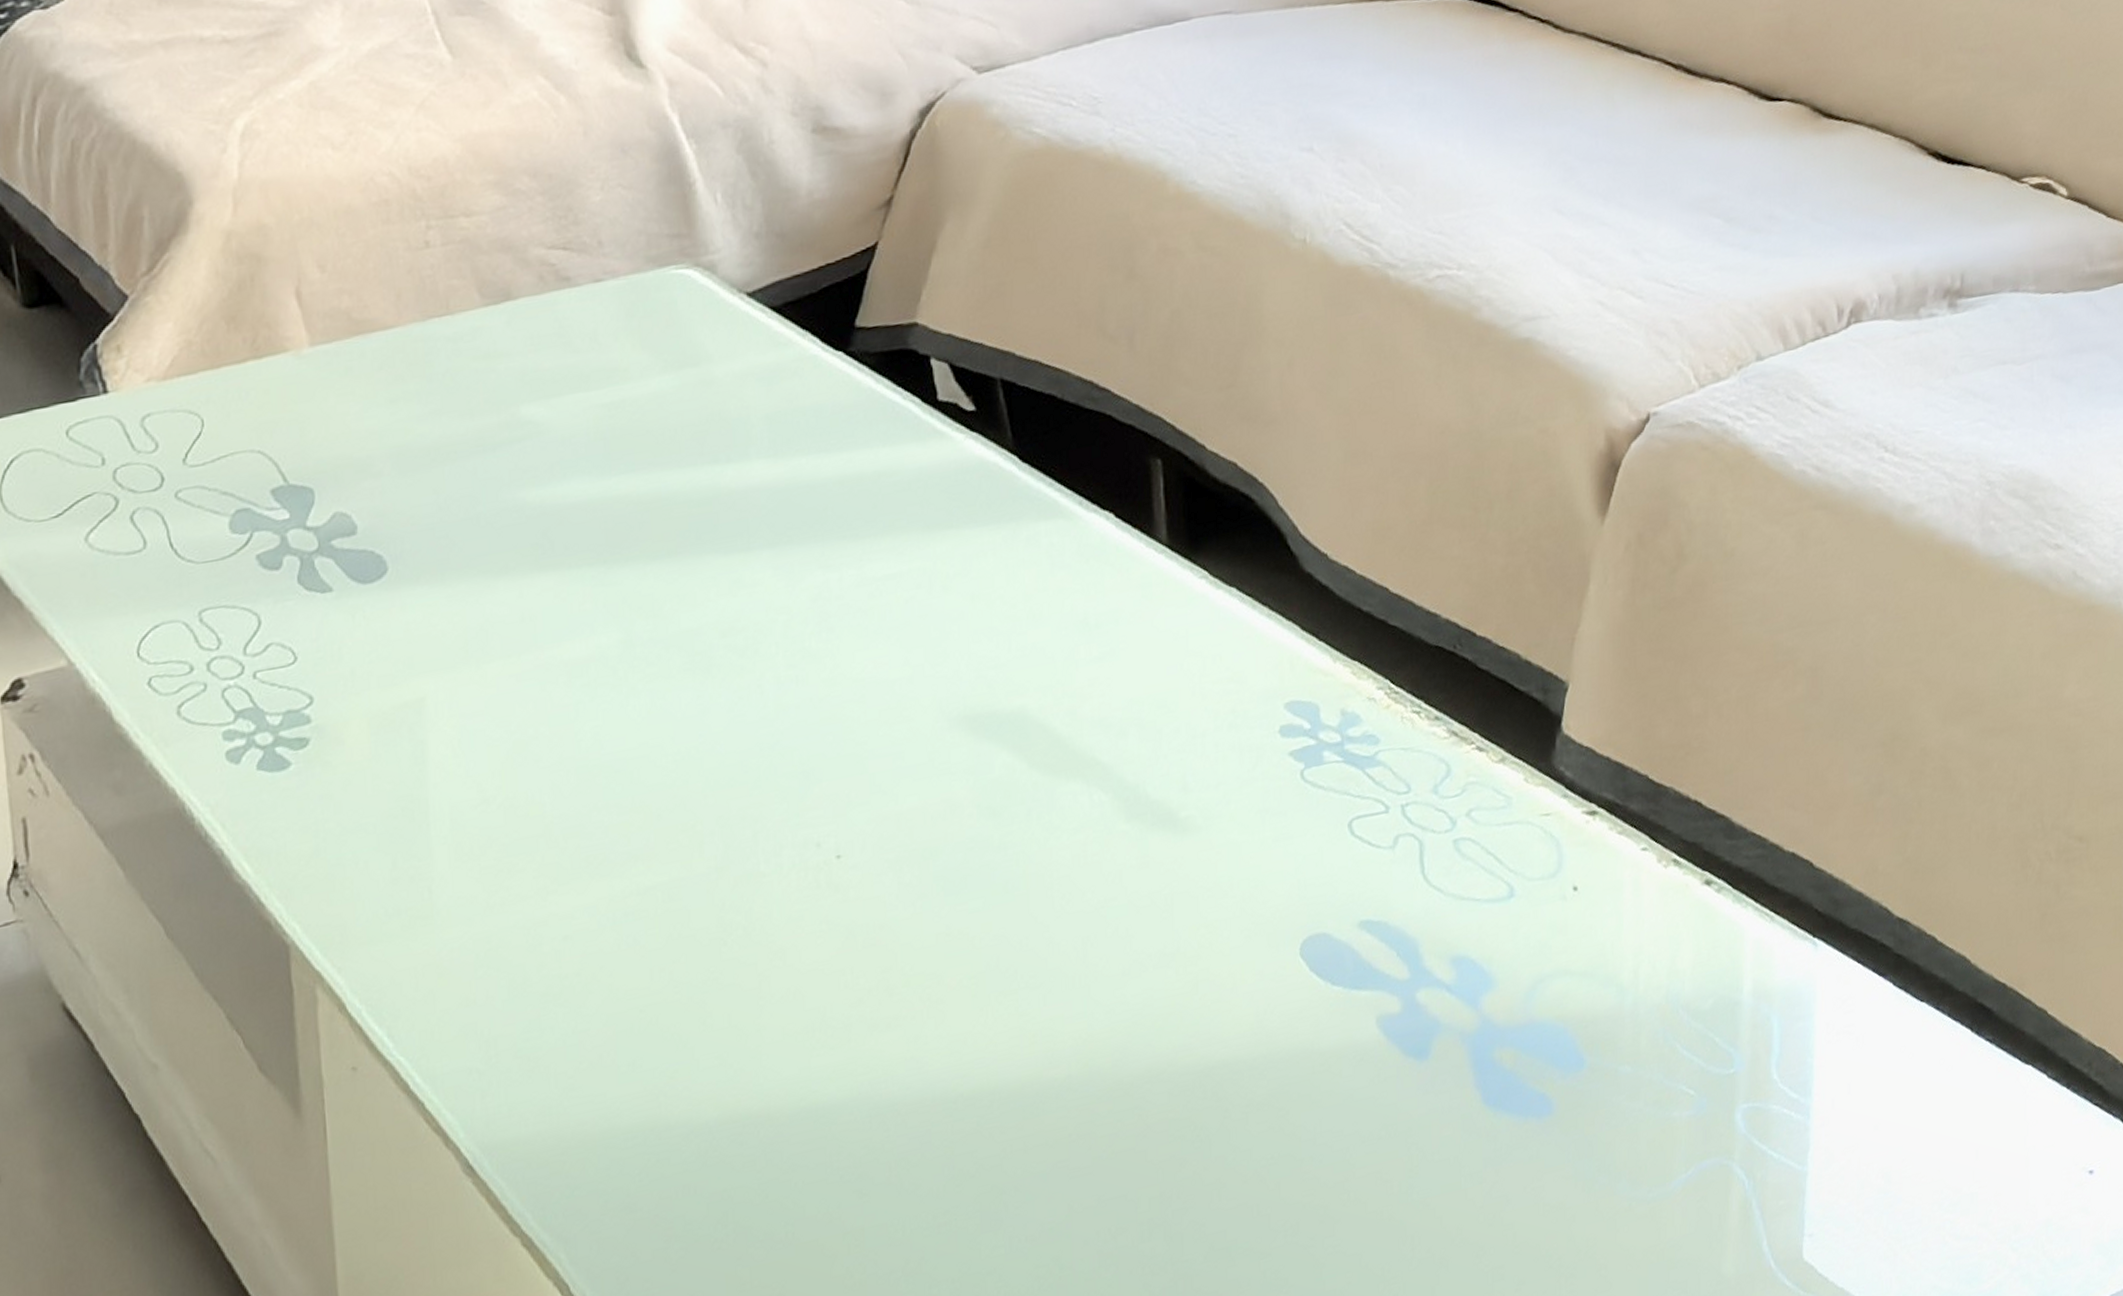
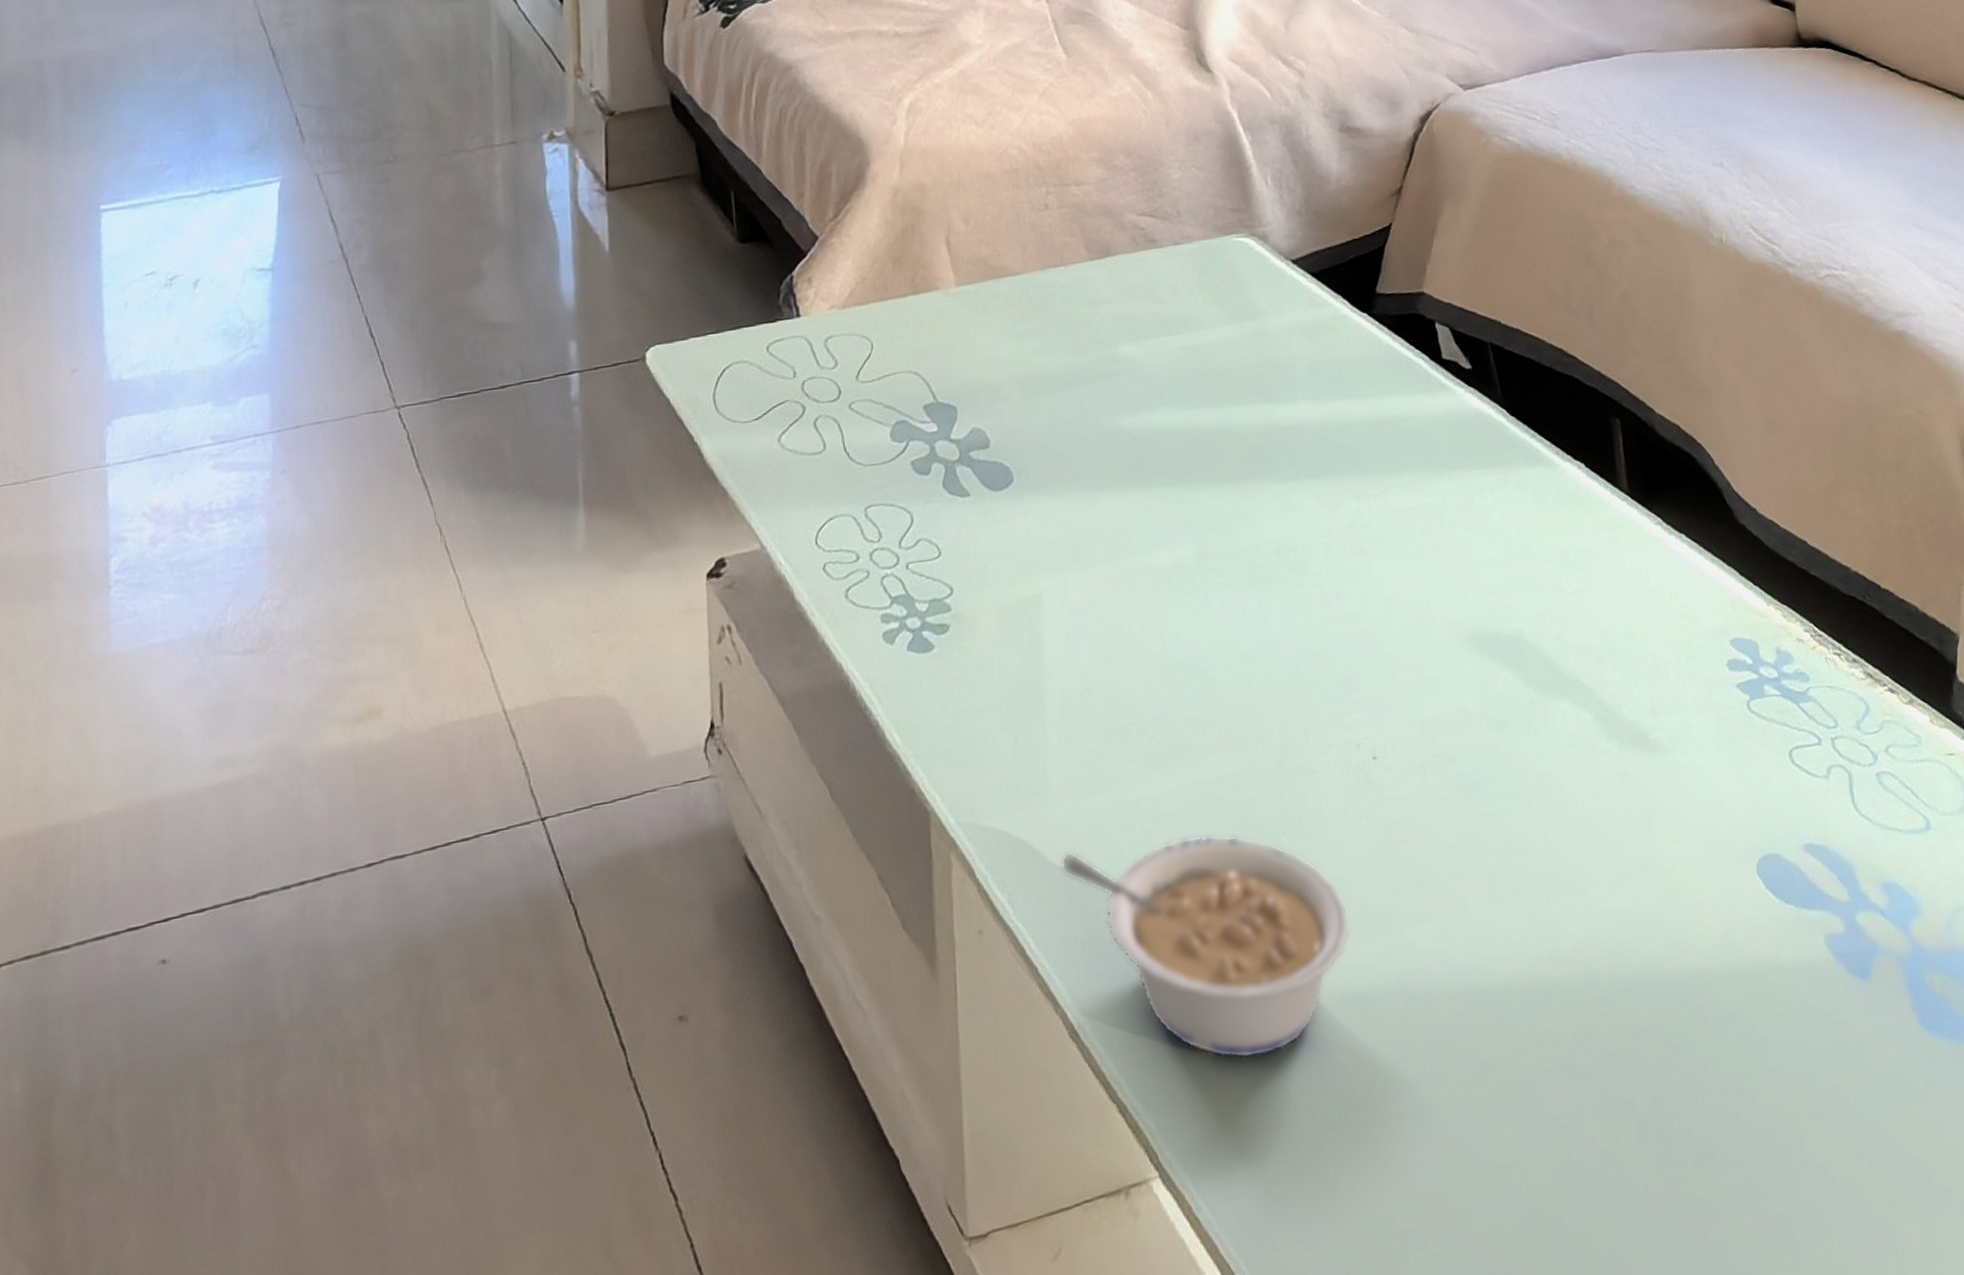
legume: none [451,949,804,1185] -> present [1061,835,1350,1060]

